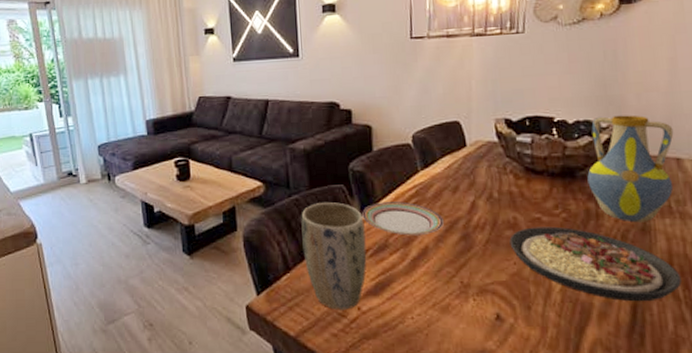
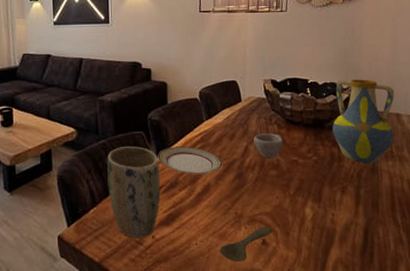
spoon: none [442,298,509,340] -> present [220,226,273,262]
cup: none [483,185,522,215] -> present [254,133,283,158]
plate: present [509,226,681,302] -> none [273,167,400,228]

